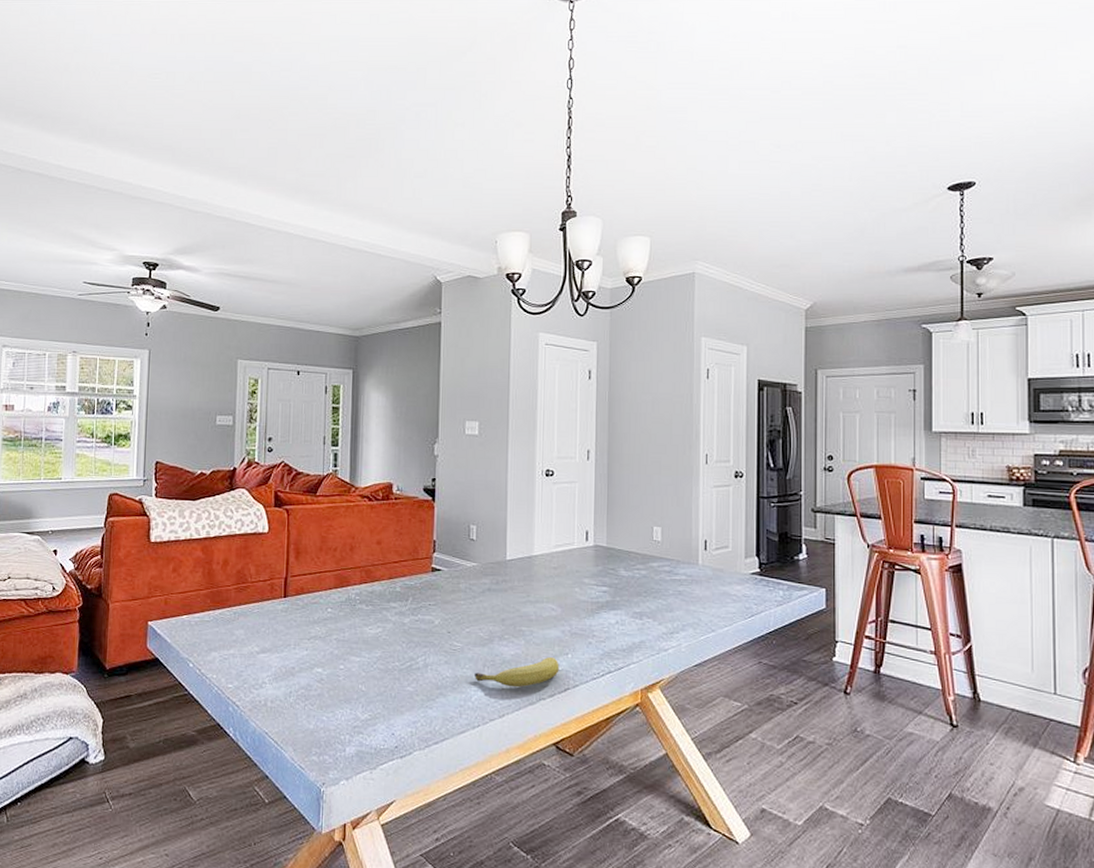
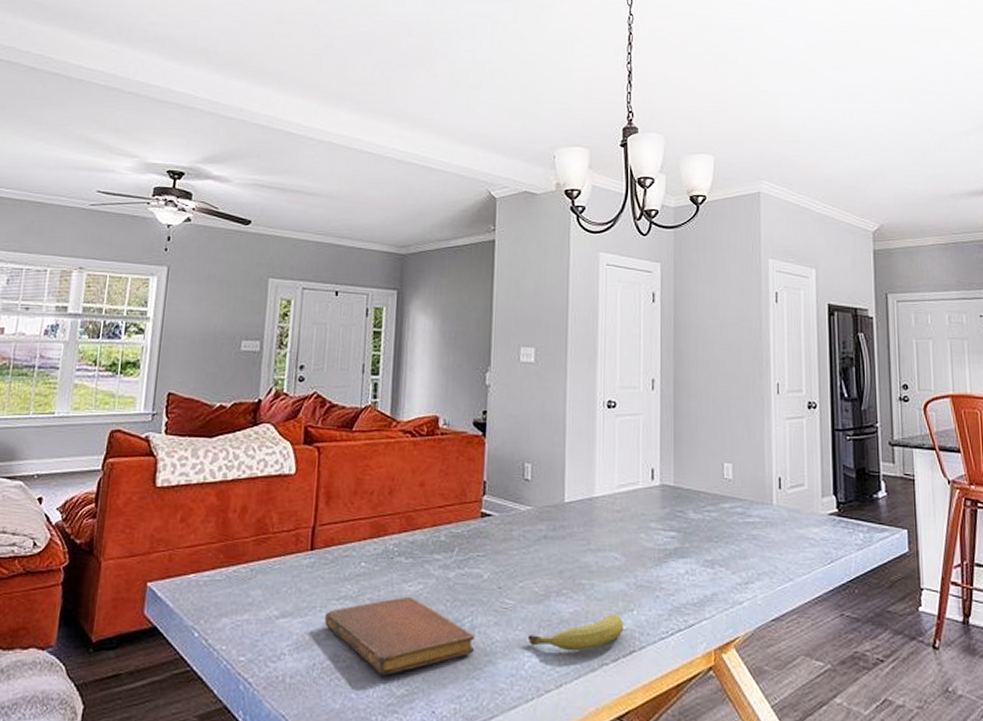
notebook: none [298,638,427,703] -> present [325,596,474,676]

